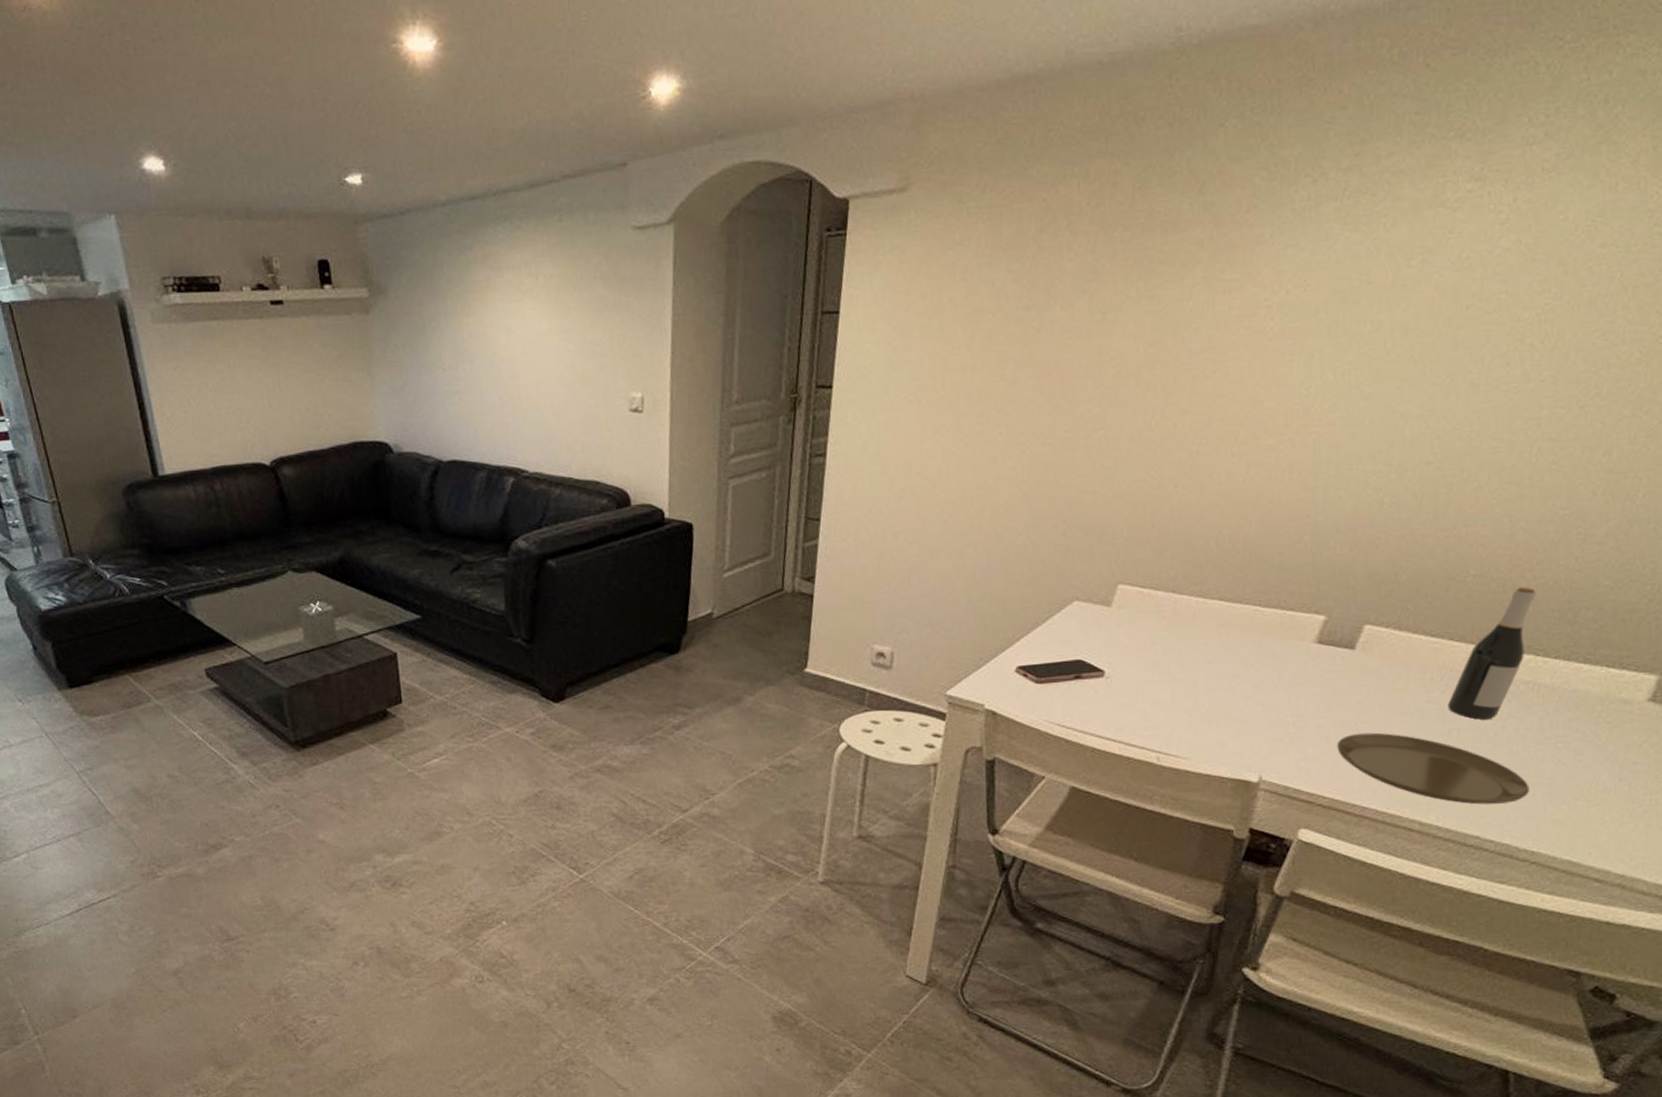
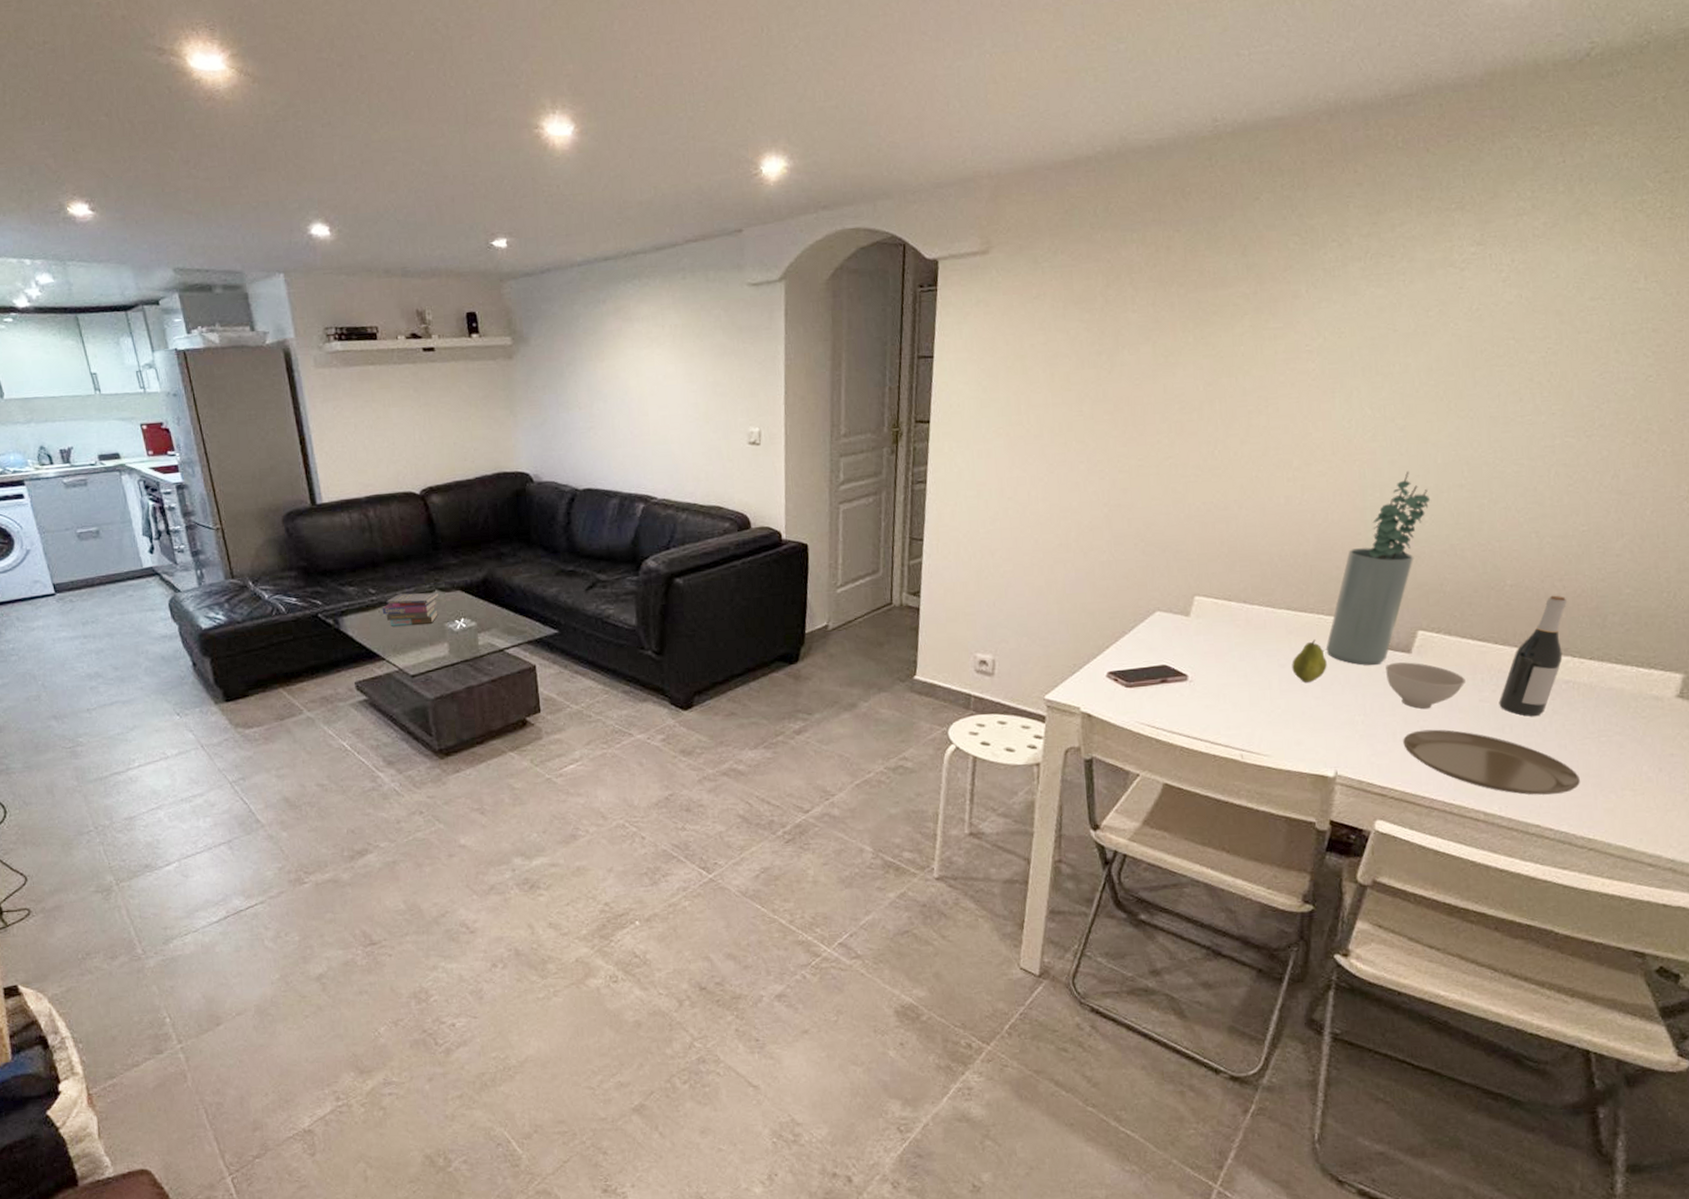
books: none [231,573,293,610] -> present [382,592,439,627]
fruit: none [1221,634,1260,680] -> present [1292,640,1327,682]
vase: none [1260,445,1393,662] -> present [1326,470,1431,665]
bowl: none [1325,659,1413,711] -> present [1386,662,1466,709]

